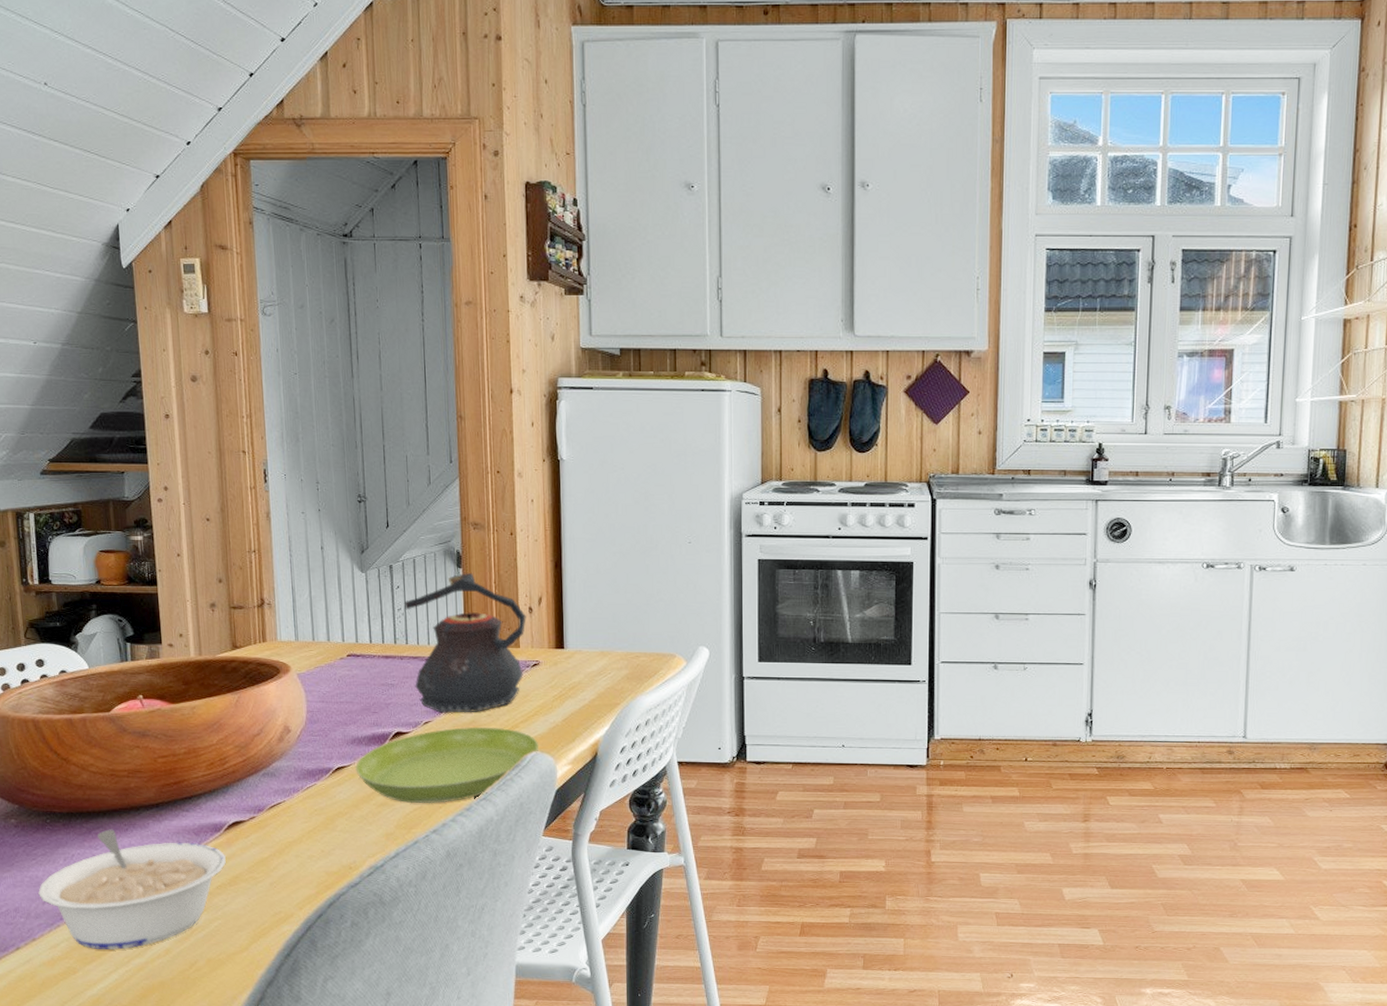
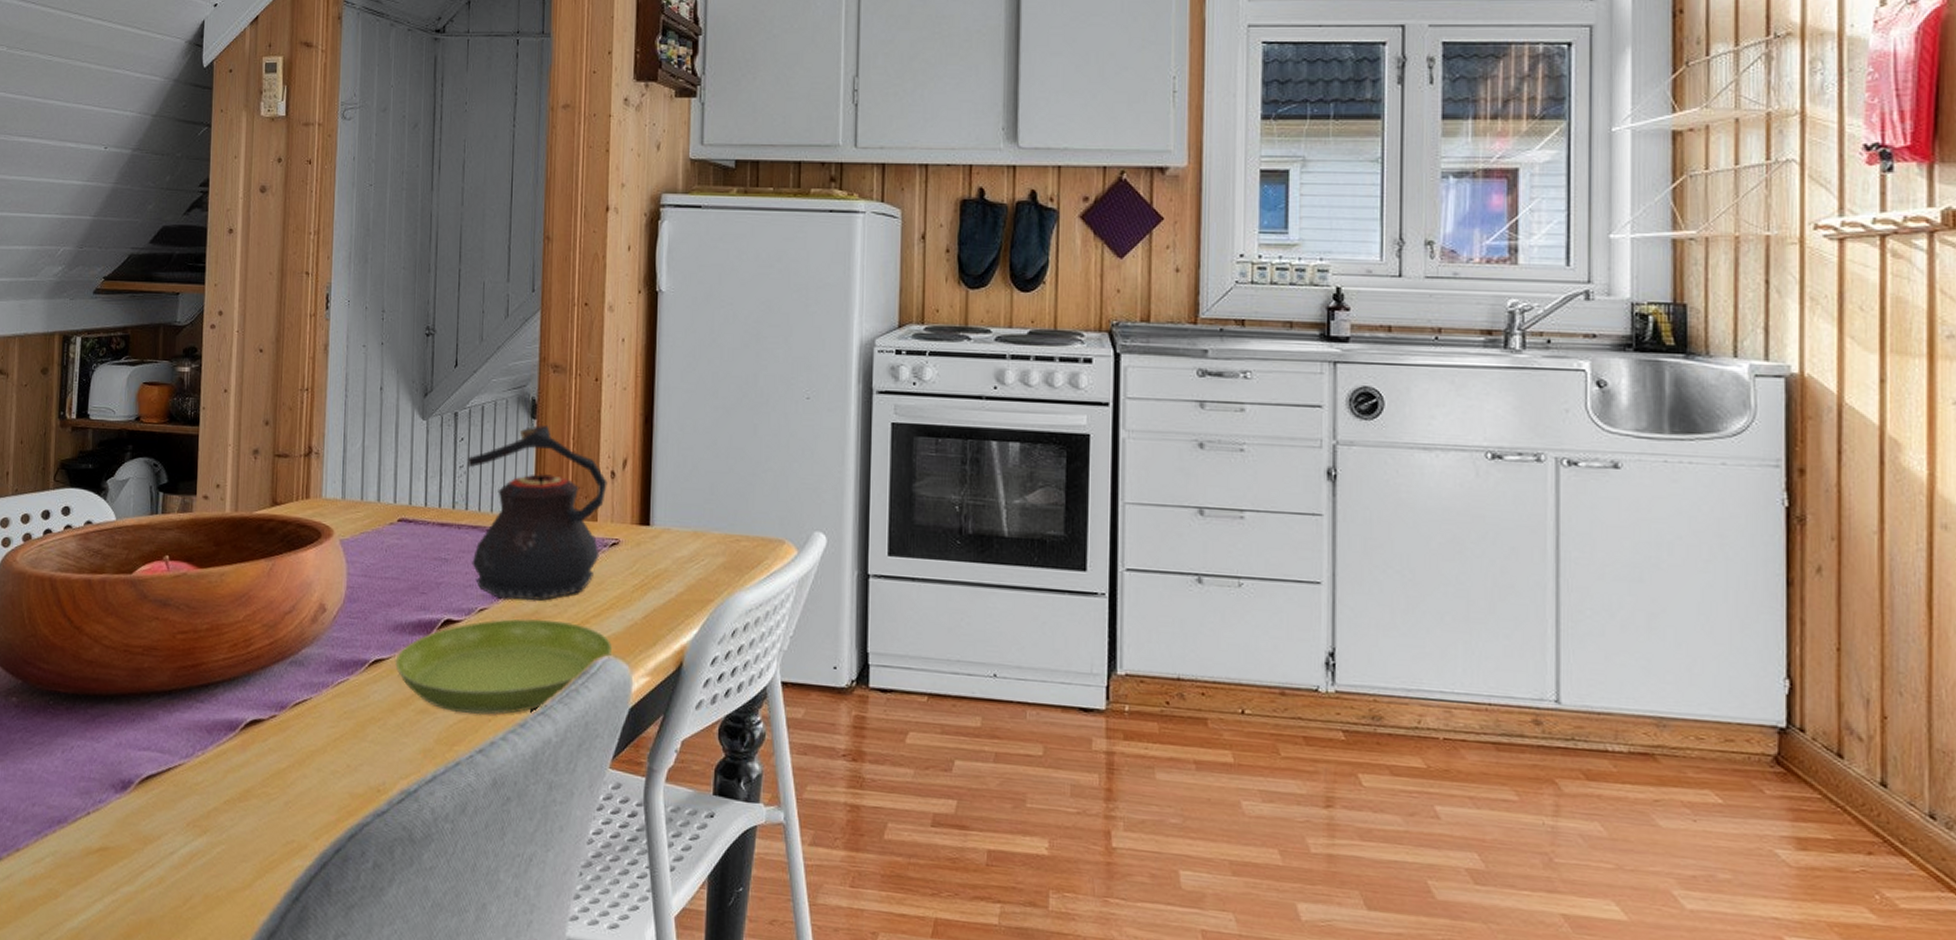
legume: present [38,829,227,950] -> none [29,718,239,872]

